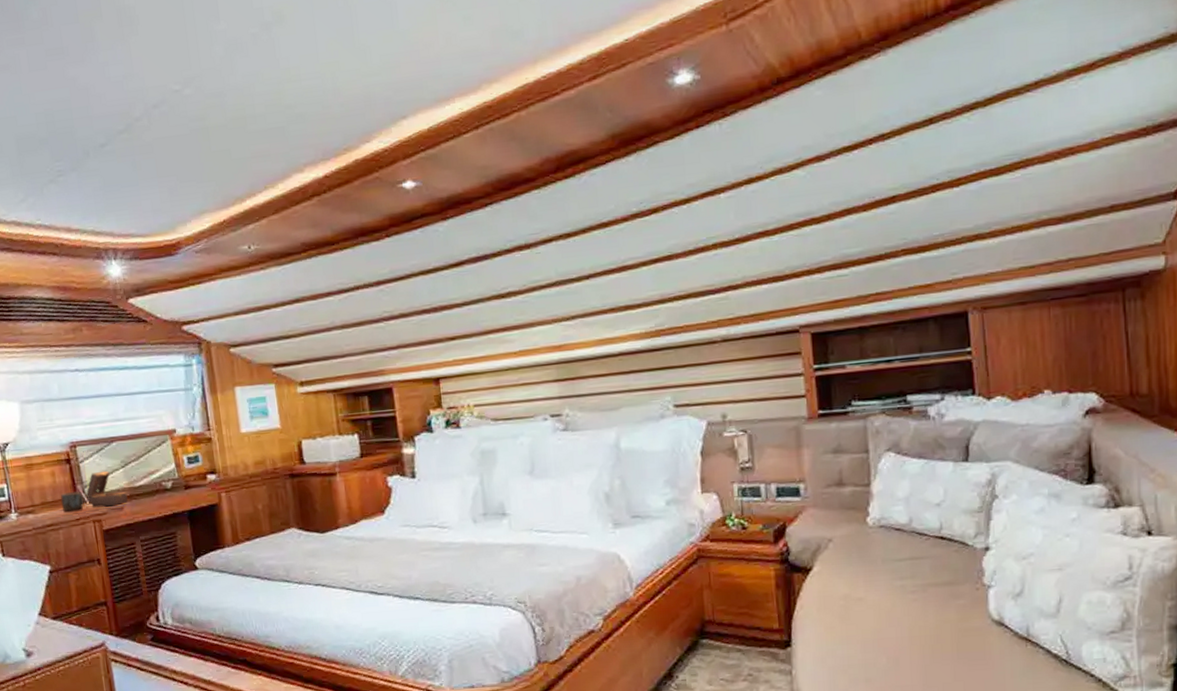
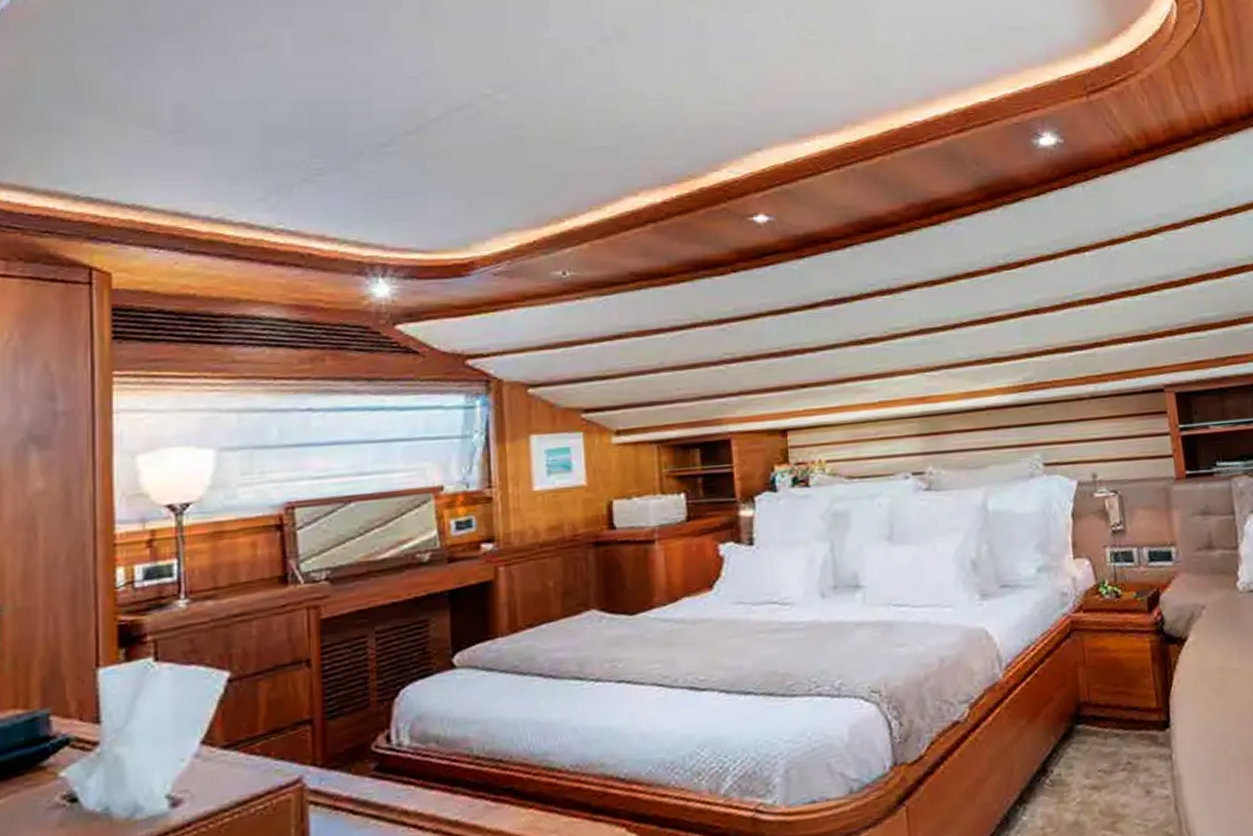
mug: present [60,492,84,514] -> none [260,568,295,599]
jewelry box: present [85,470,128,508] -> none [300,539,363,590]

